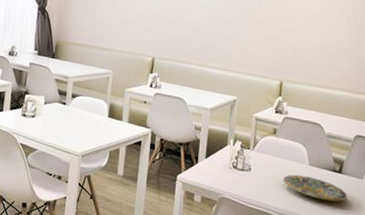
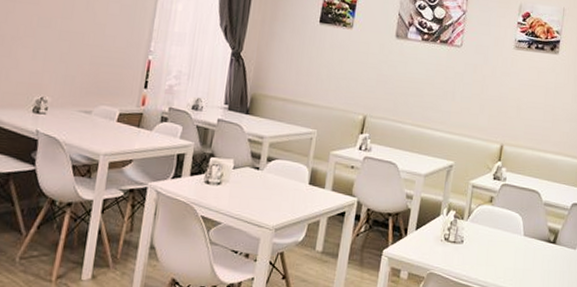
plate: present [282,174,347,202] -> none [495,246,560,274]

